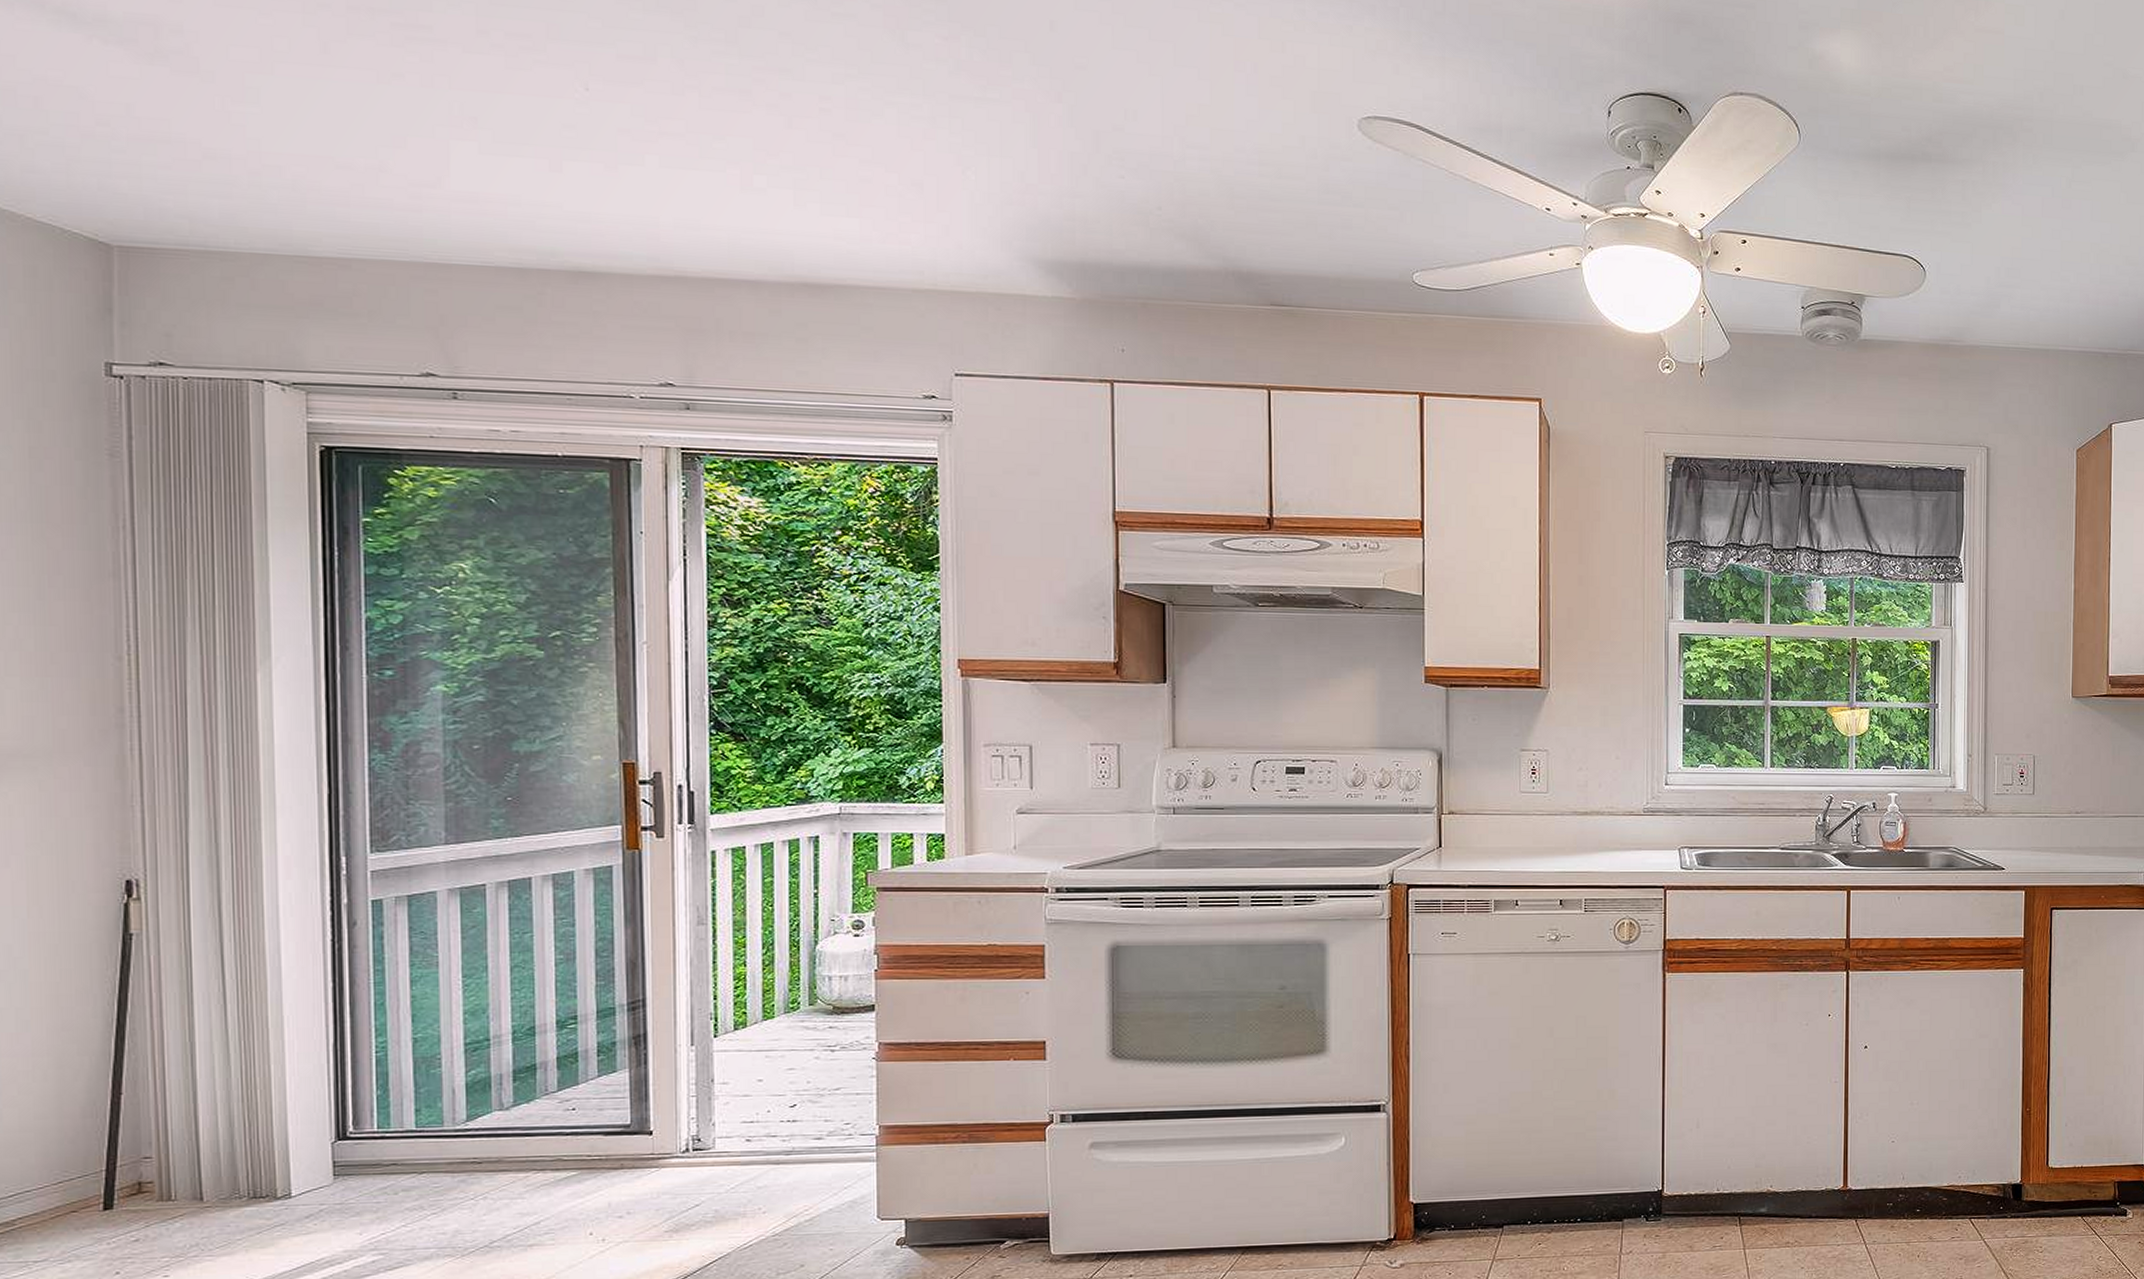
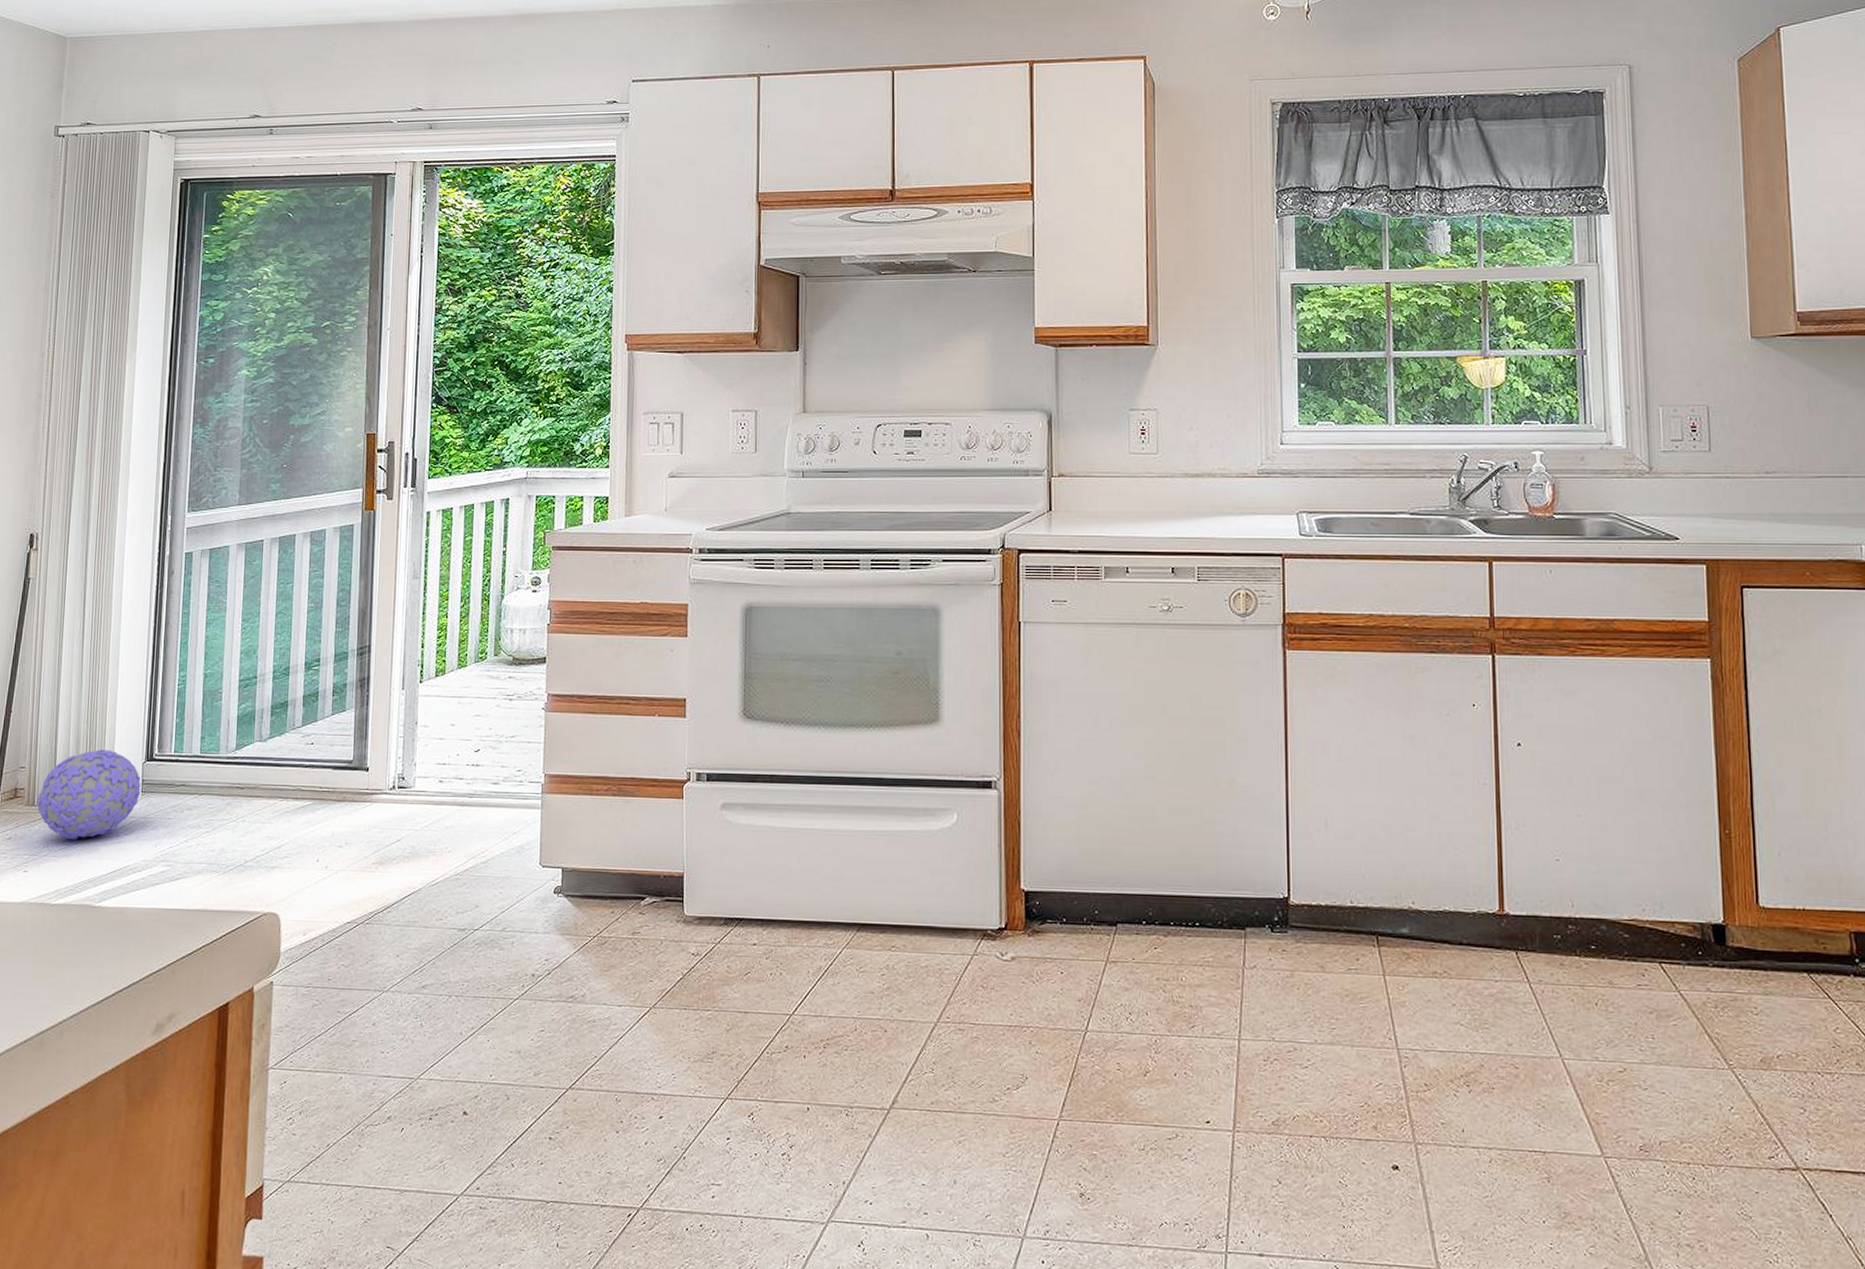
ball: none [176,1130,332,1236] -> present [37,749,141,840]

